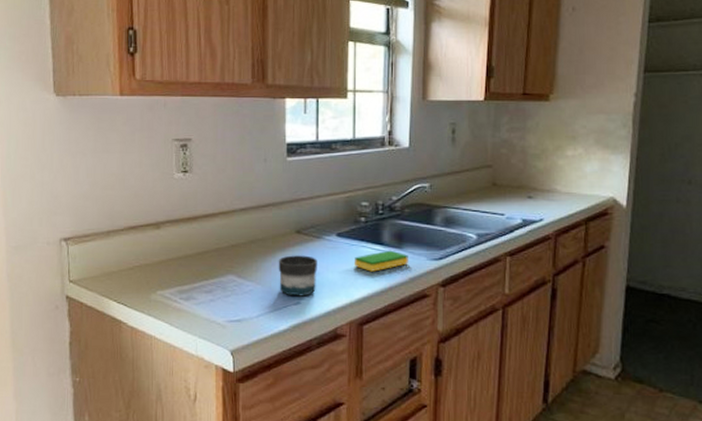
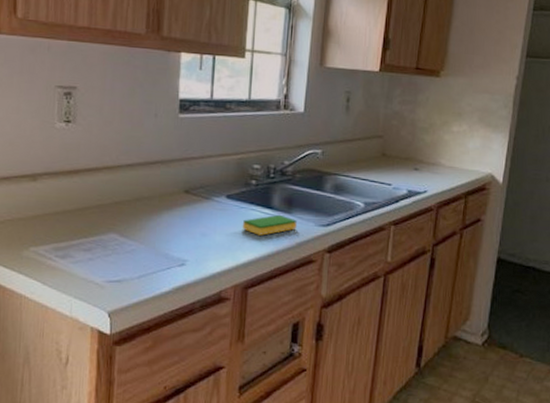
mug: present [278,255,317,297] -> none [163,215,205,258]

